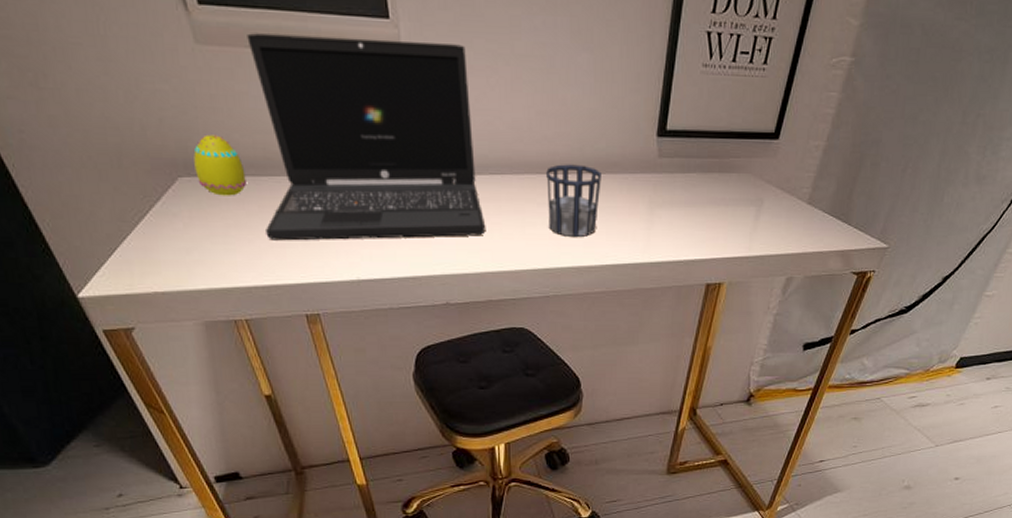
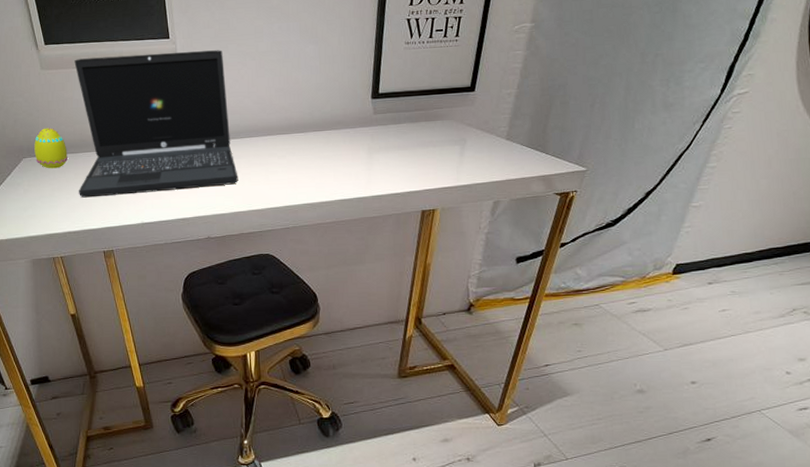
cup: present [546,164,601,238] -> none [284,125,328,181]

